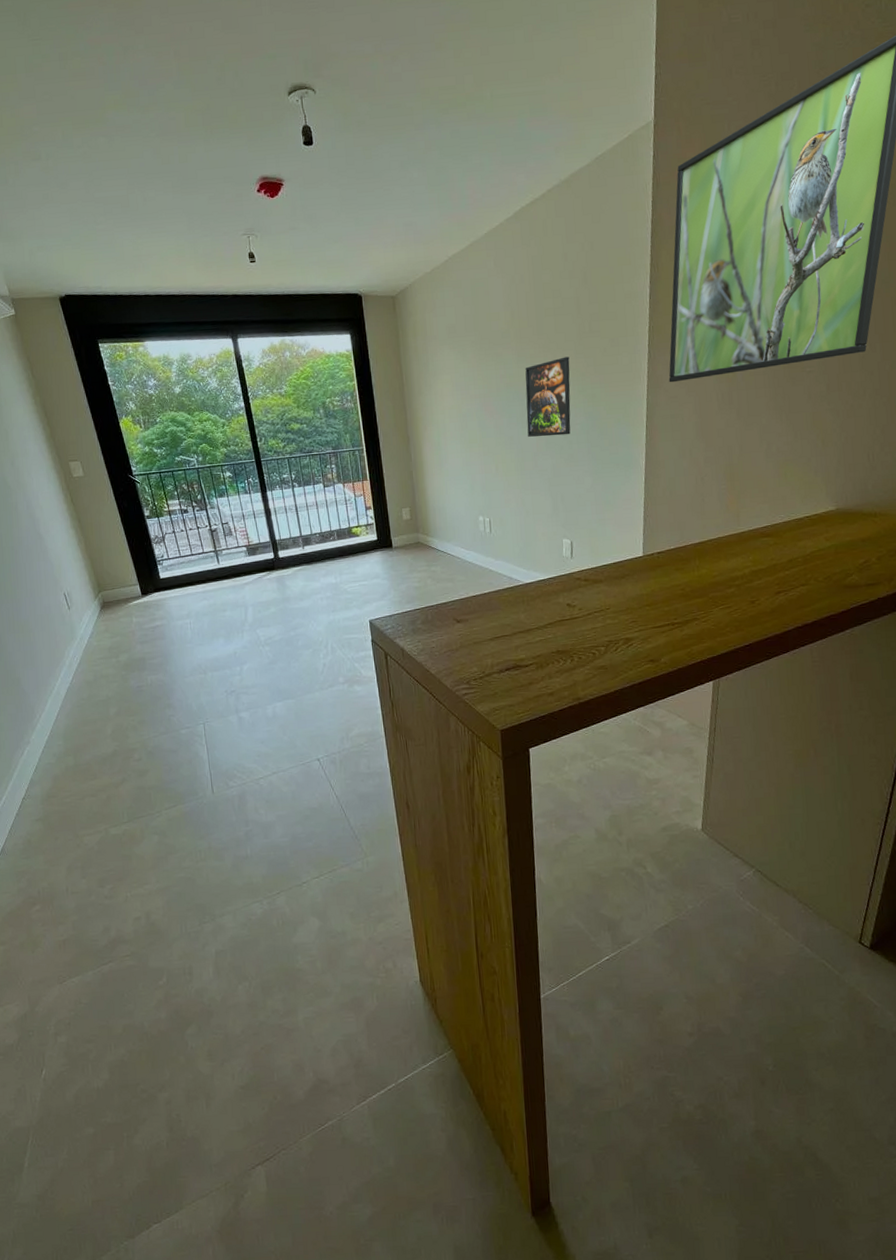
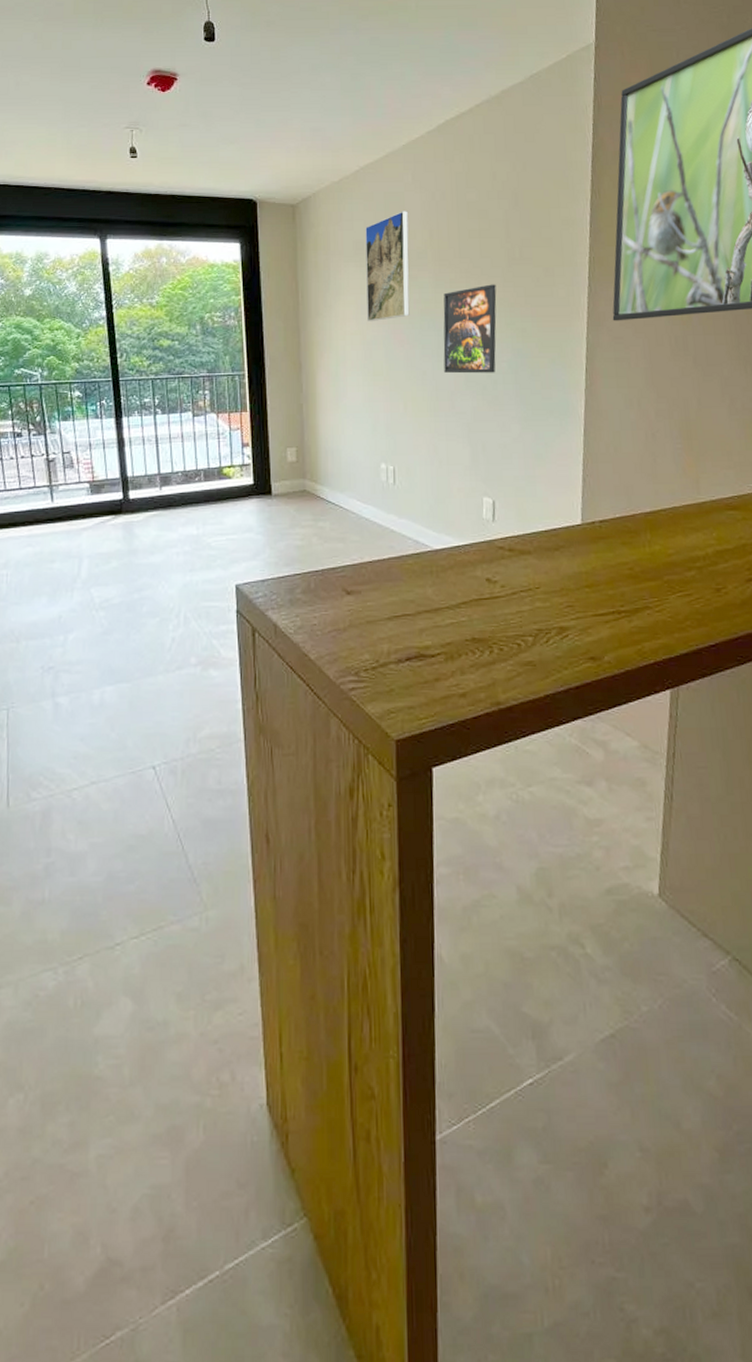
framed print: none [456,295,497,396] -> present [365,211,410,321]

